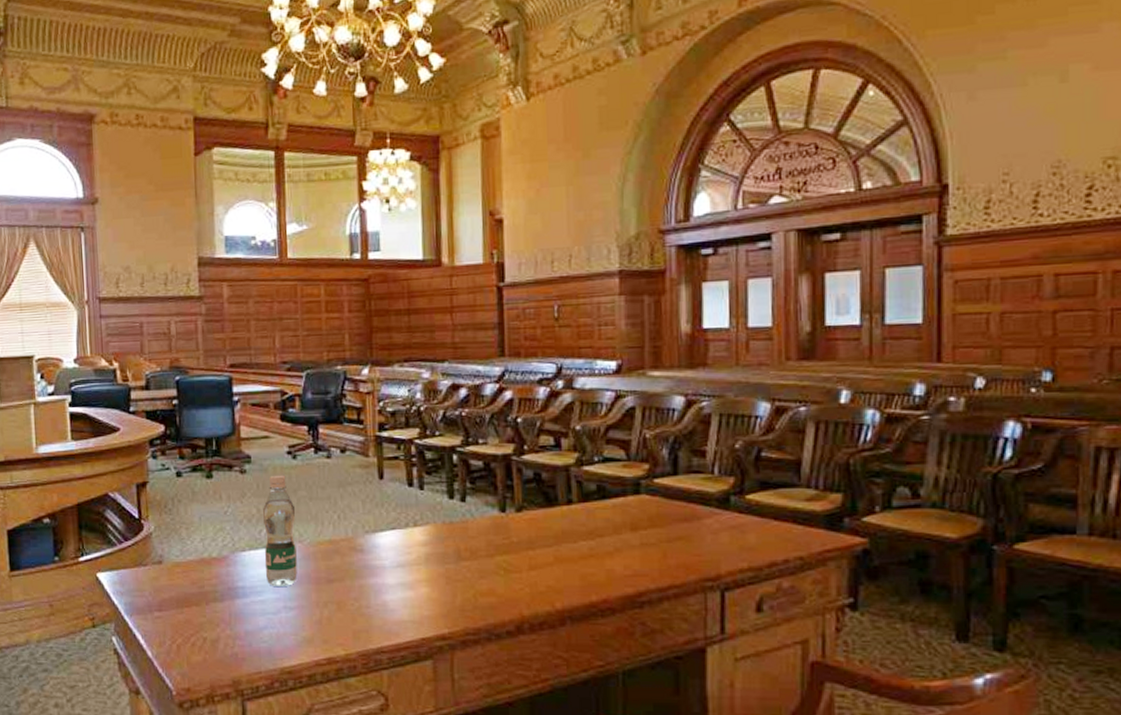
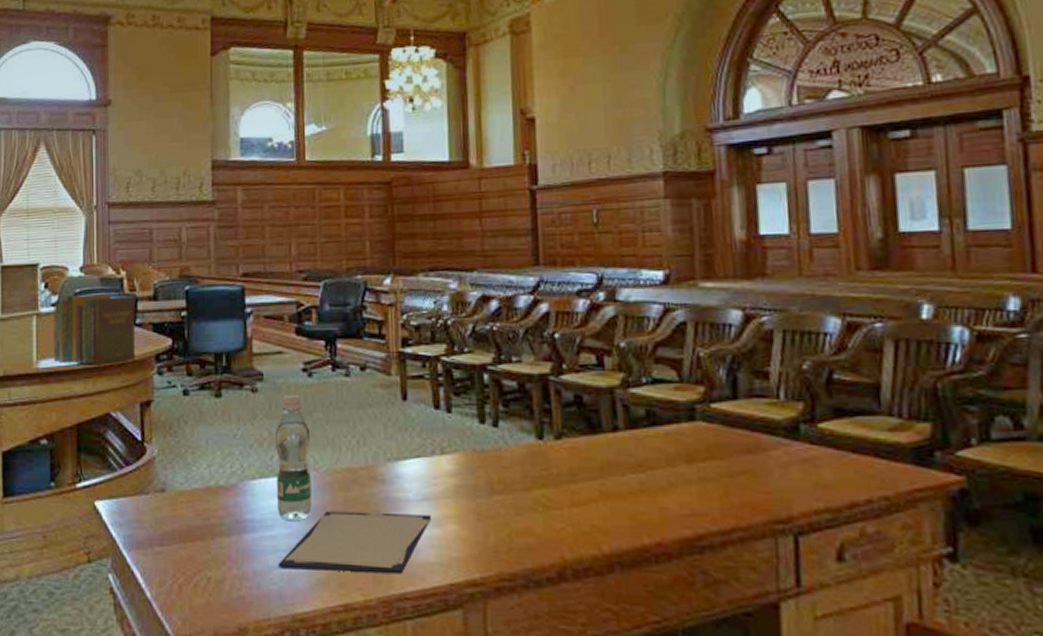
books: none [50,383,130,450] -> present [53,293,136,365]
notepad: none [267,576,405,631] -> present [278,510,431,575]

